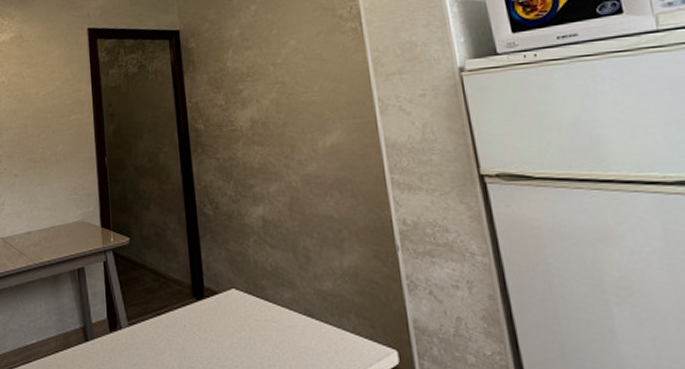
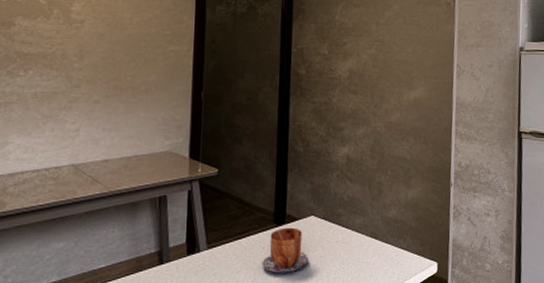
mug: none [185,302,237,357] -> present [262,227,309,273]

